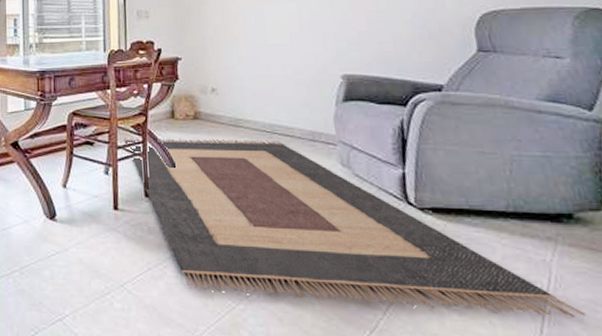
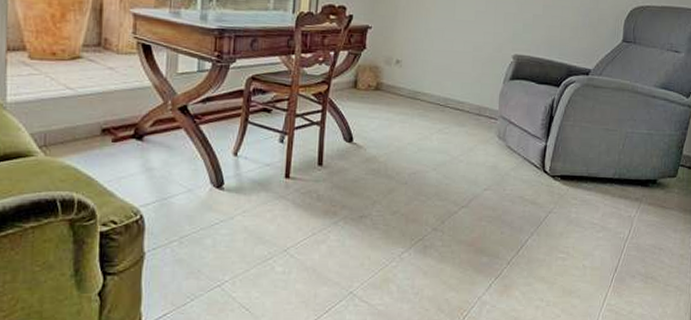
rug: present [123,137,587,317] -> none [303,105,647,259]

